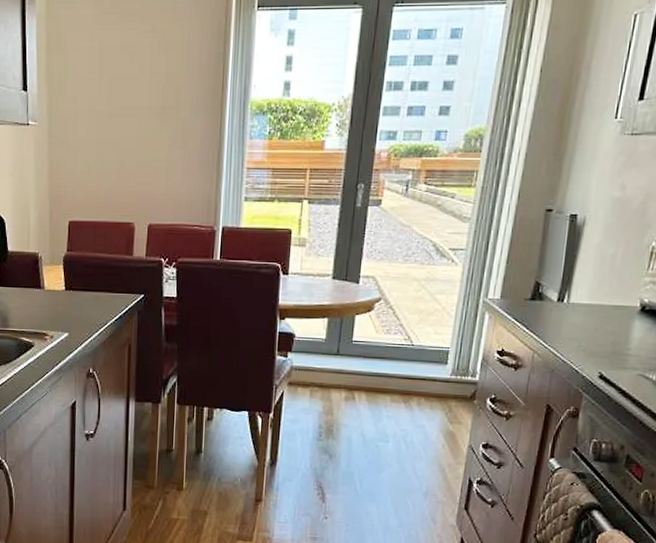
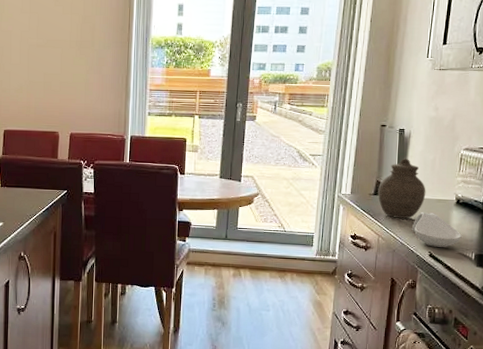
jar: none [535,253,601,330] -> present [377,159,426,218]
spoon rest: none [577,321,645,367] -> present [411,211,462,247]

